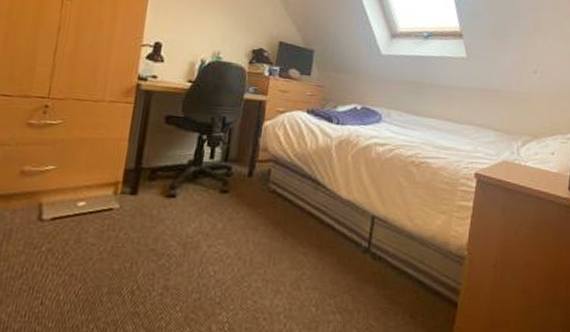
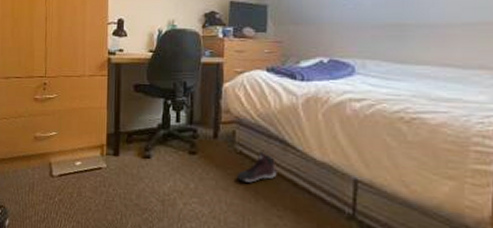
sneaker: none [267,190,307,221] -> present [236,151,277,183]

